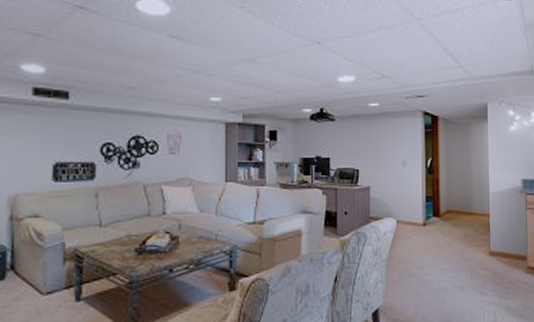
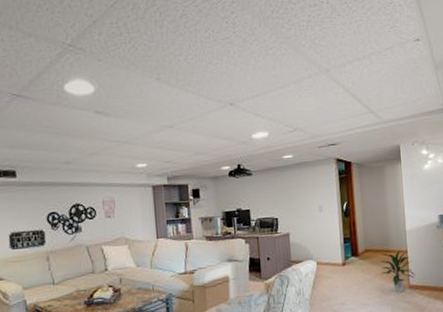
indoor plant: none [461,212,496,259] -> present [379,249,415,293]

